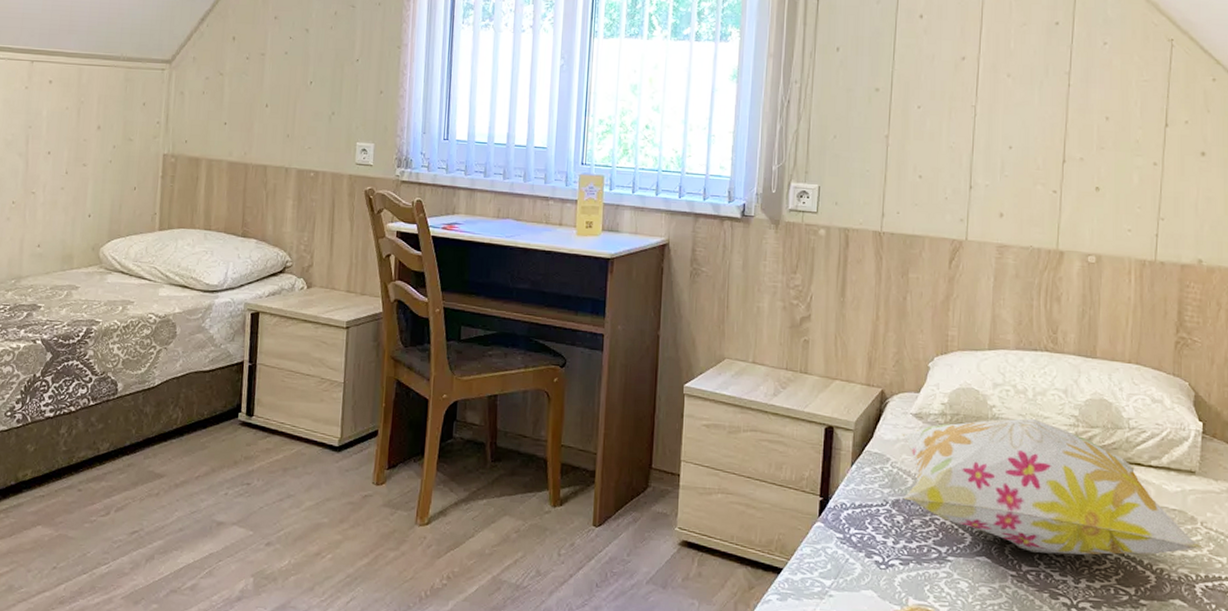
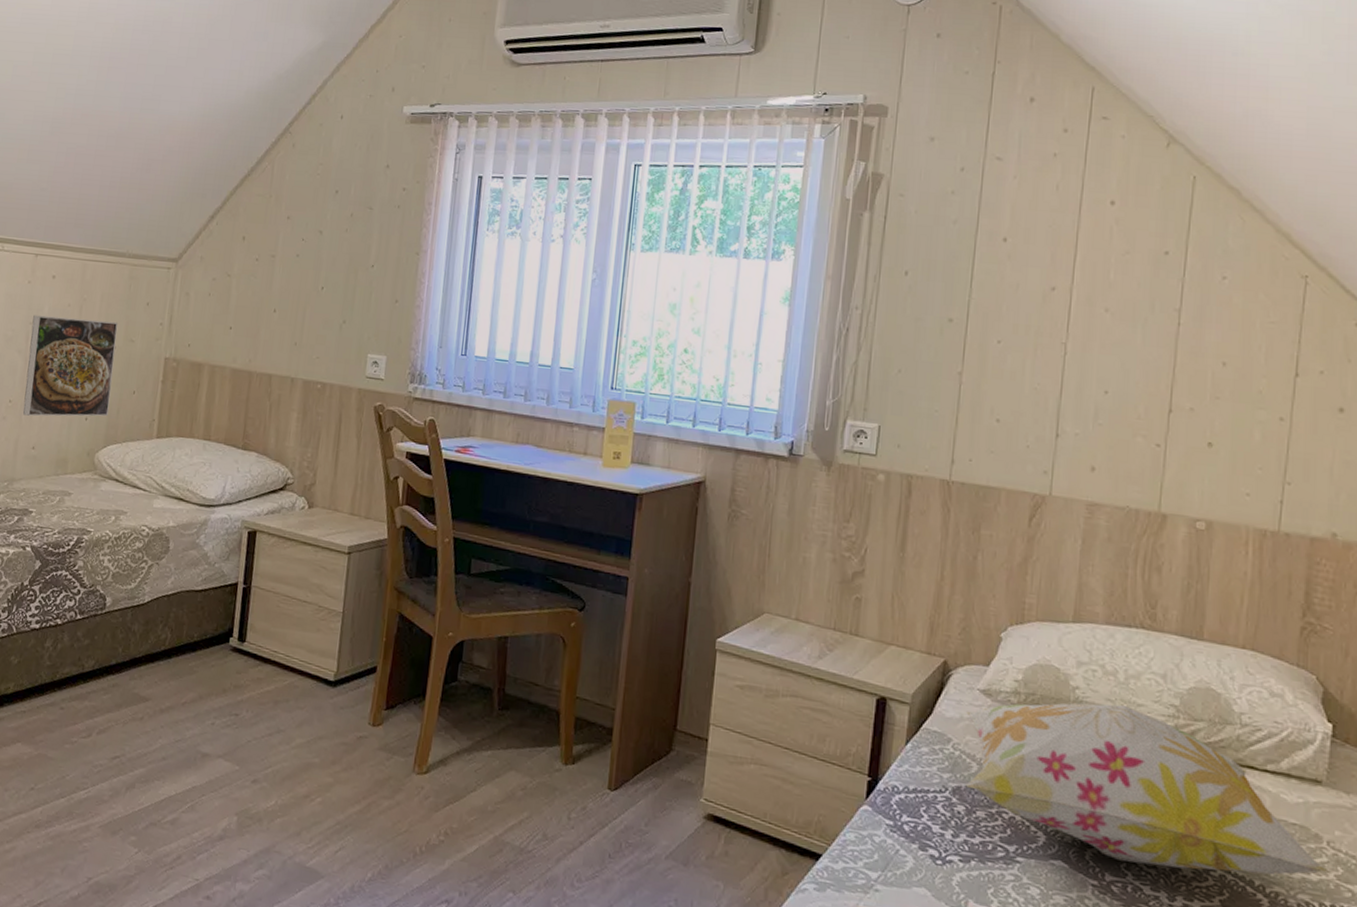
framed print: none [26,119,116,216] -> present [22,315,118,417]

